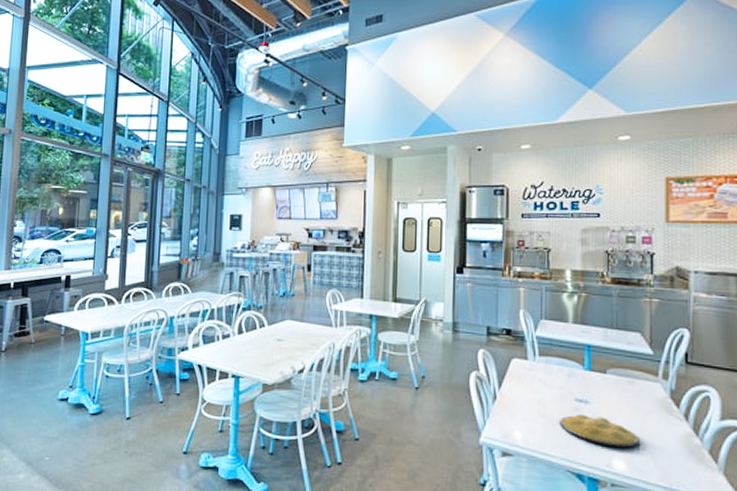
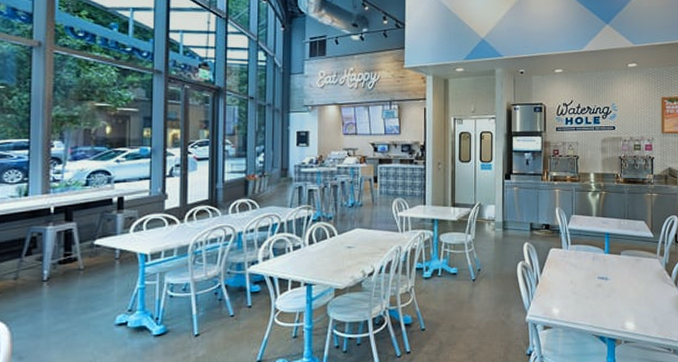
plate: present [560,414,639,448] -> none [587,289,644,312]

